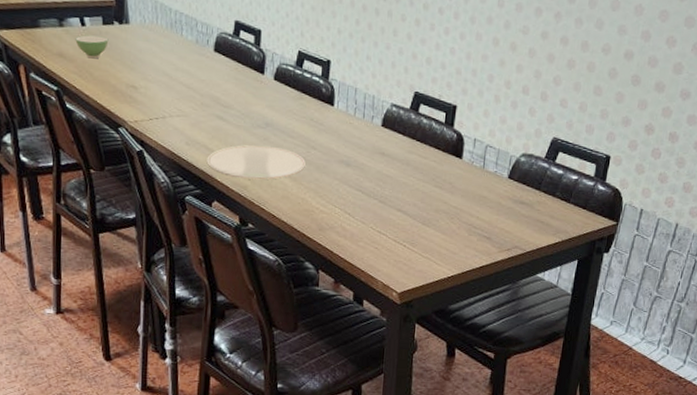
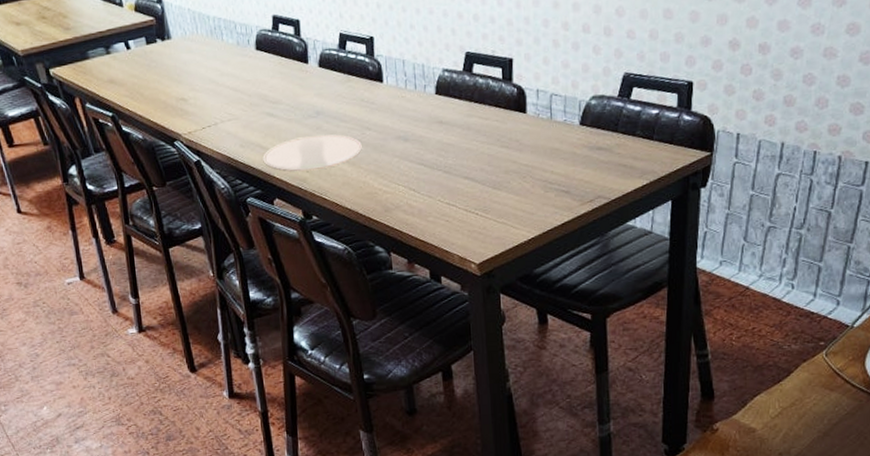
bowl: present [75,35,109,59] -> none [122,56,154,80]

